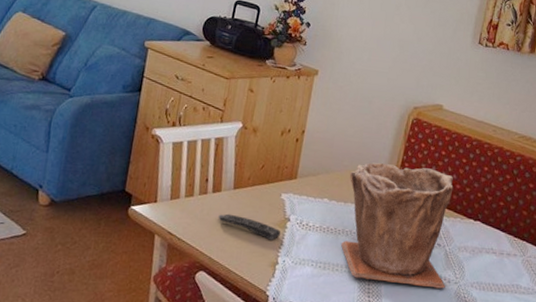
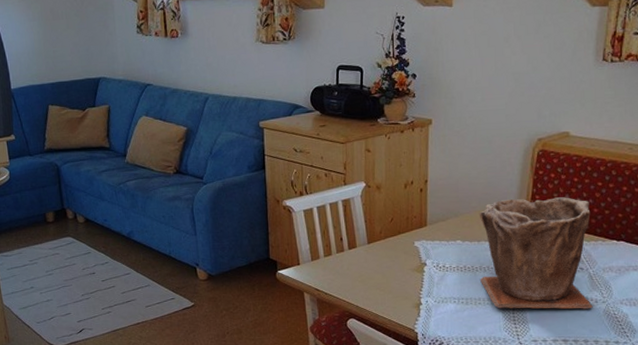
remote control: present [218,213,281,240] -> none [358,266,420,285]

